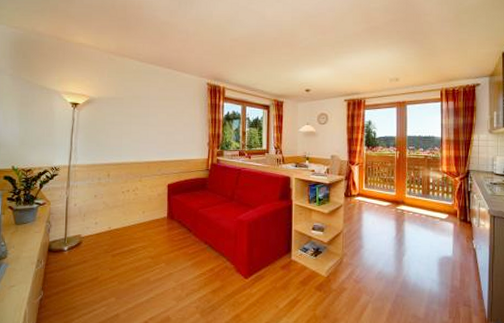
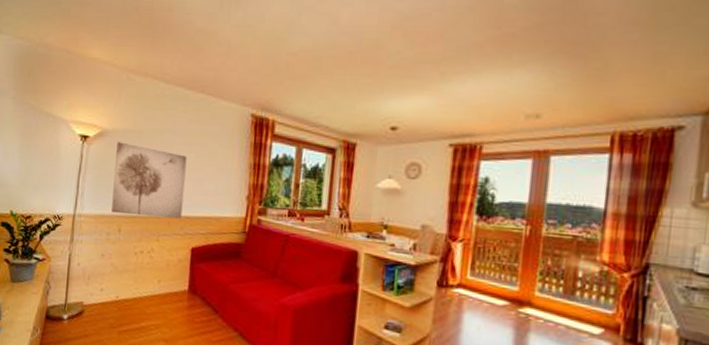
wall art: none [101,107,160,163] -> present [111,142,187,219]

